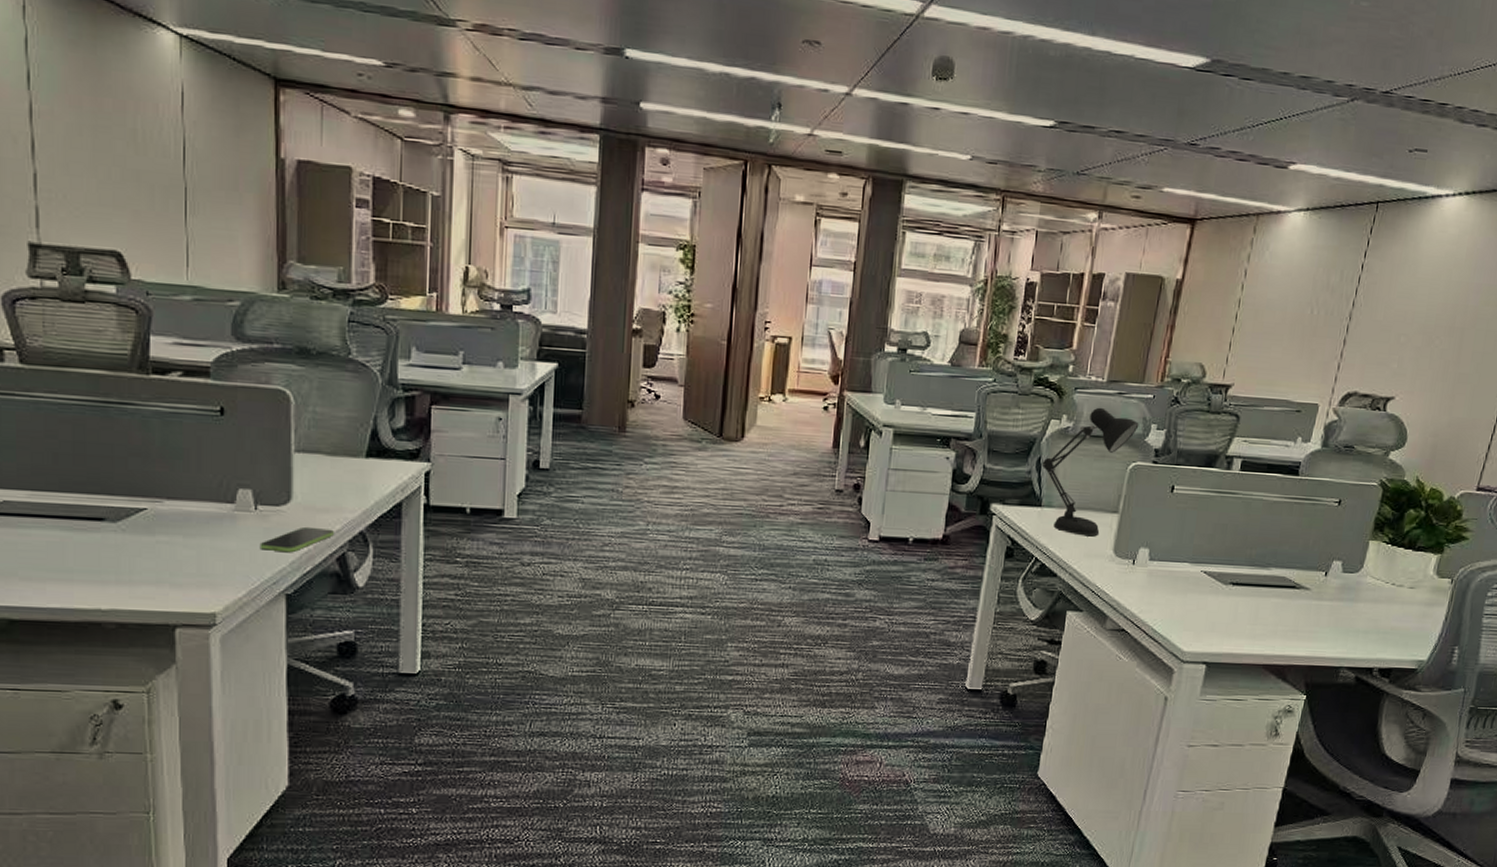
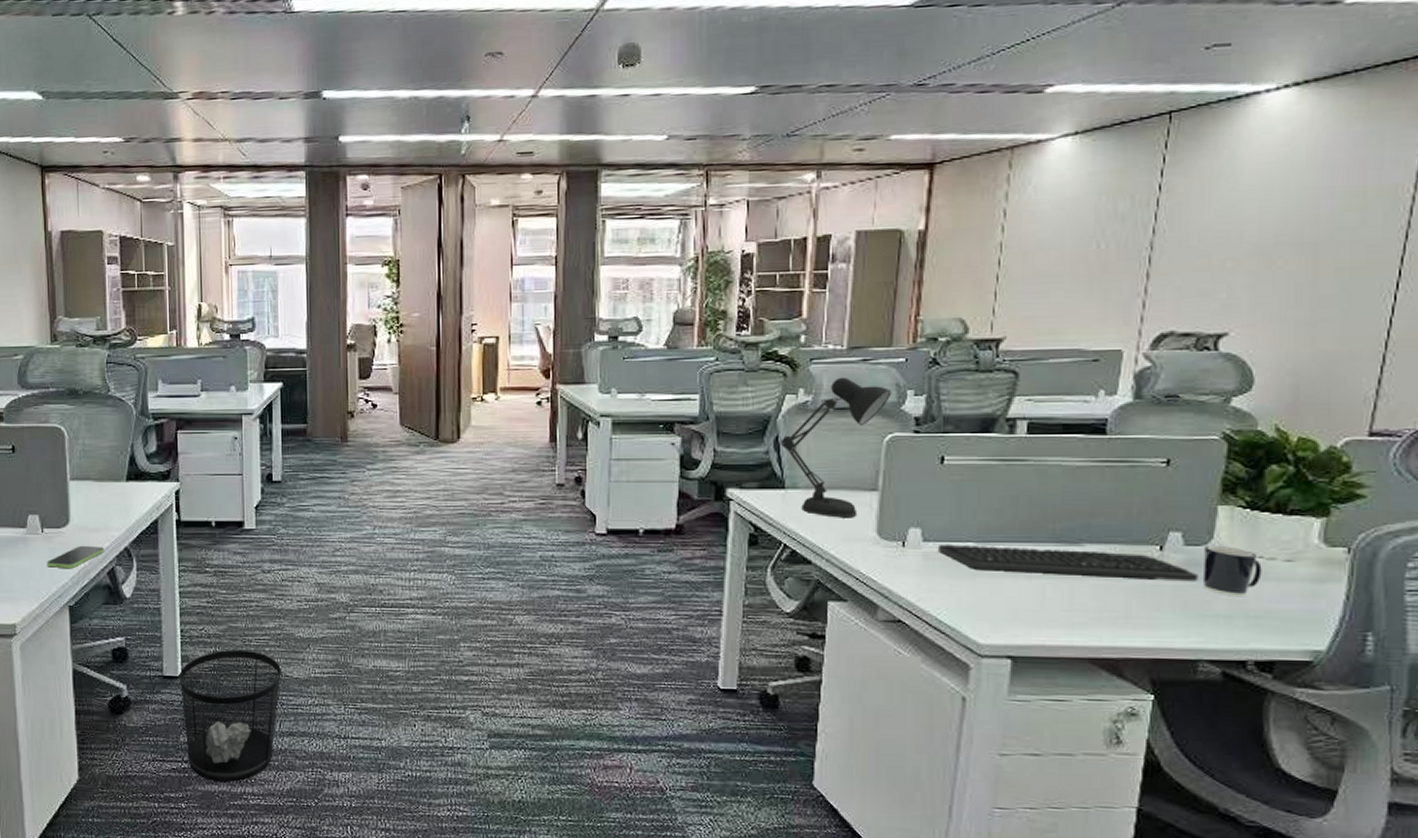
waste bin: none [417,646,536,786] -> present [179,649,281,783]
computer keyboard: none [1160,563,1349,603] -> present [937,544,1198,582]
mug: none [1351,572,1393,616] -> present [1204,545,1262,597]

